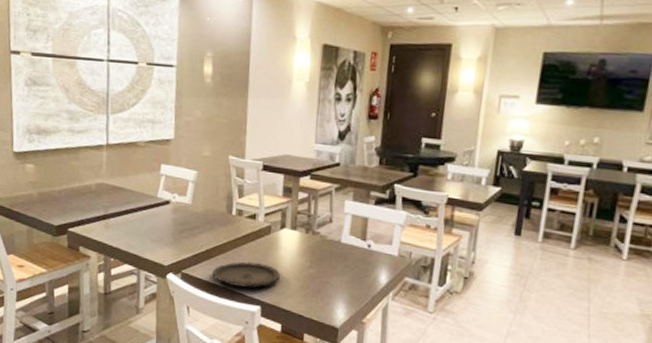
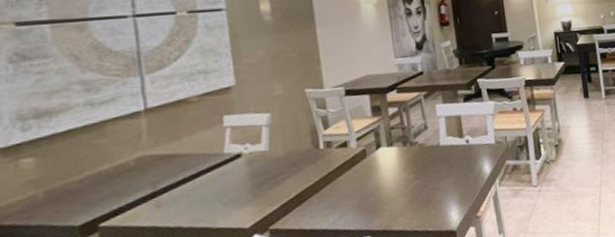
plate: present [212,261,280,288] -> none [308,190,386,226]

